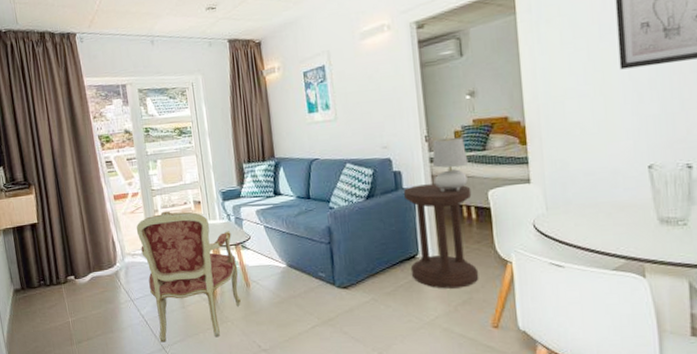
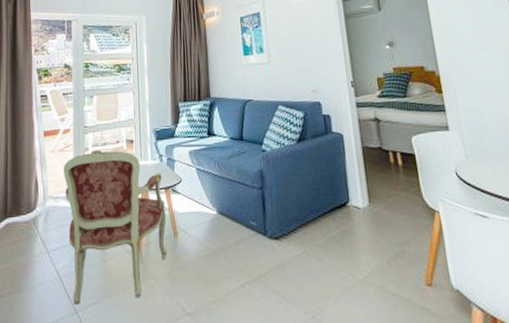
side table: present [404,183,479,289] -> none [333,128,409,241]
table lamp: present [432,137,469,193] -> none [358,83,392,138]

